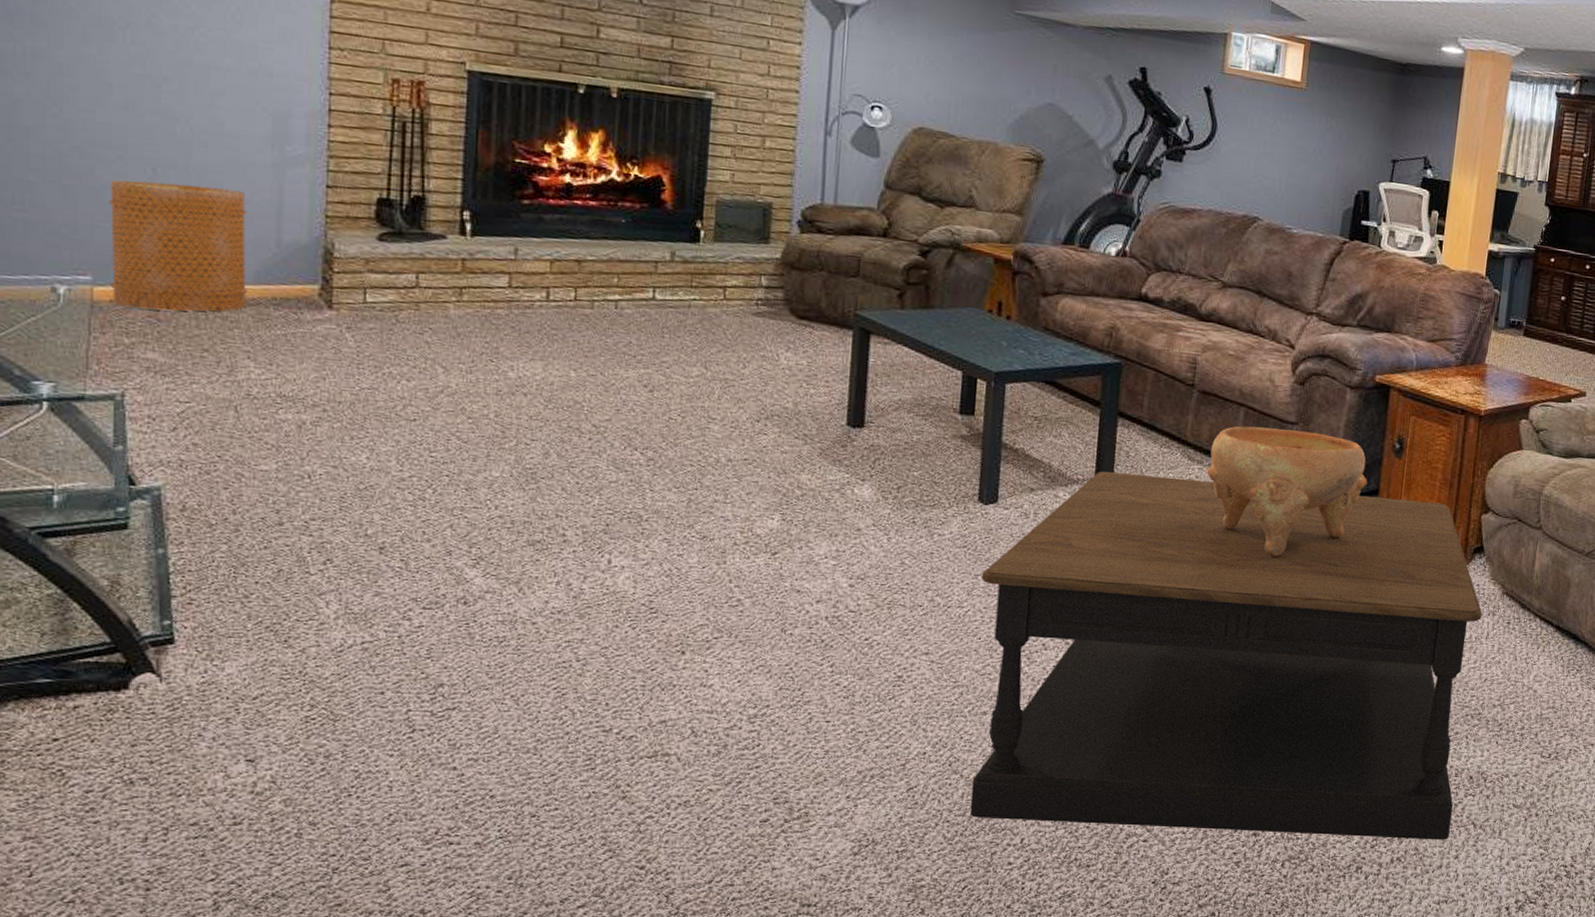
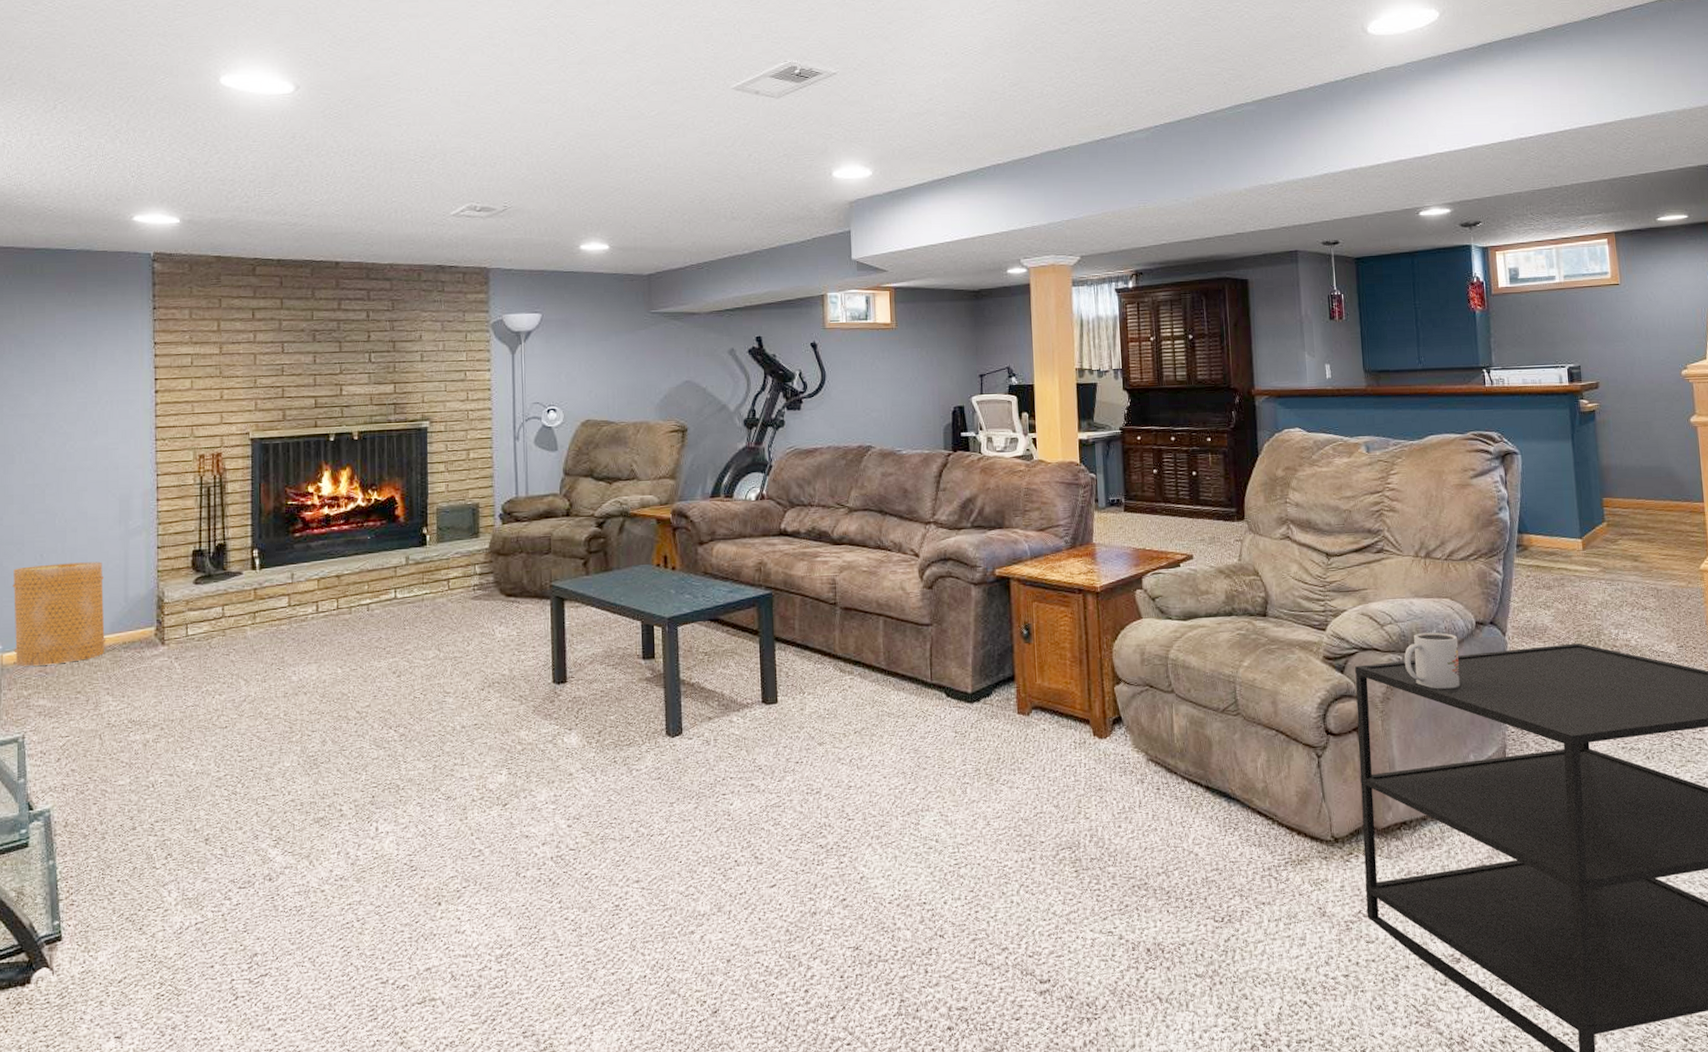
coffee table: present [969,471,1483,840] -> none [676,680,1137,1035]
decorative bowl: present [1207,426,1368,556] -> none [858,630,1003,752]

